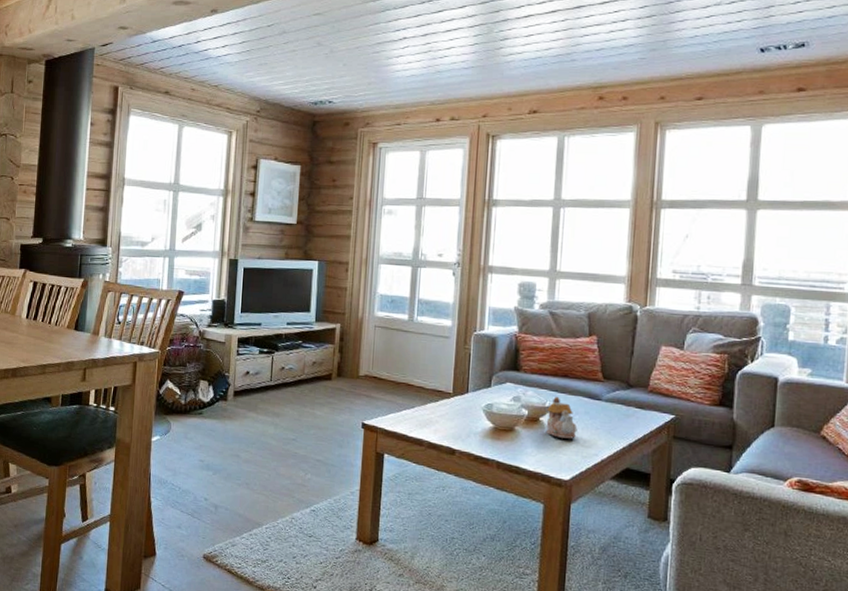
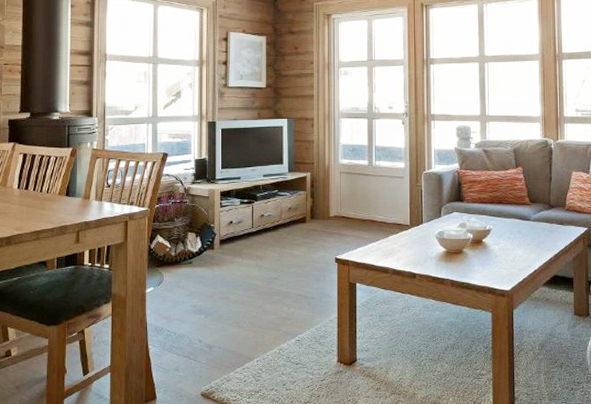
teapot: present [546,396,578,439] -> none [488,220,513,255]

